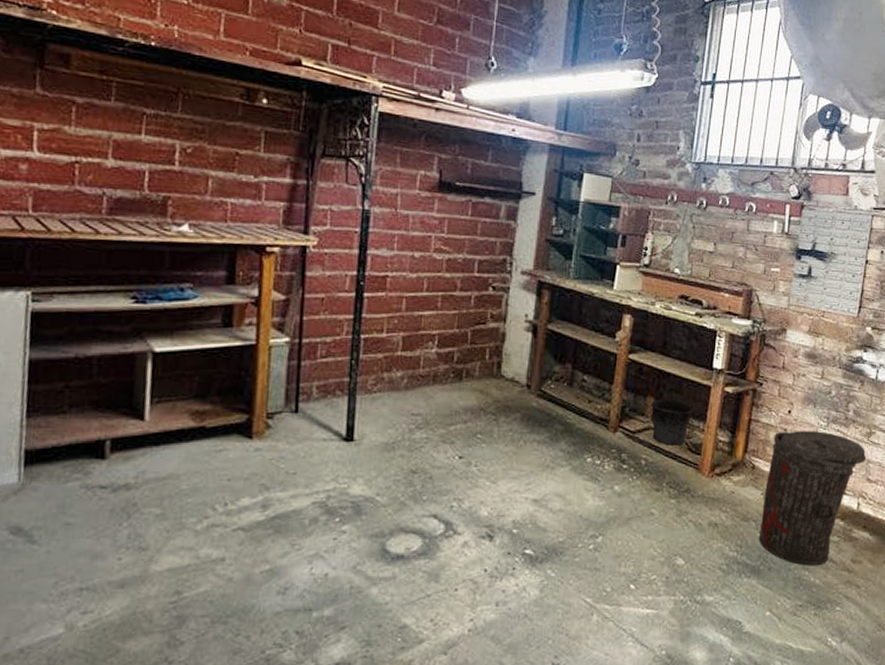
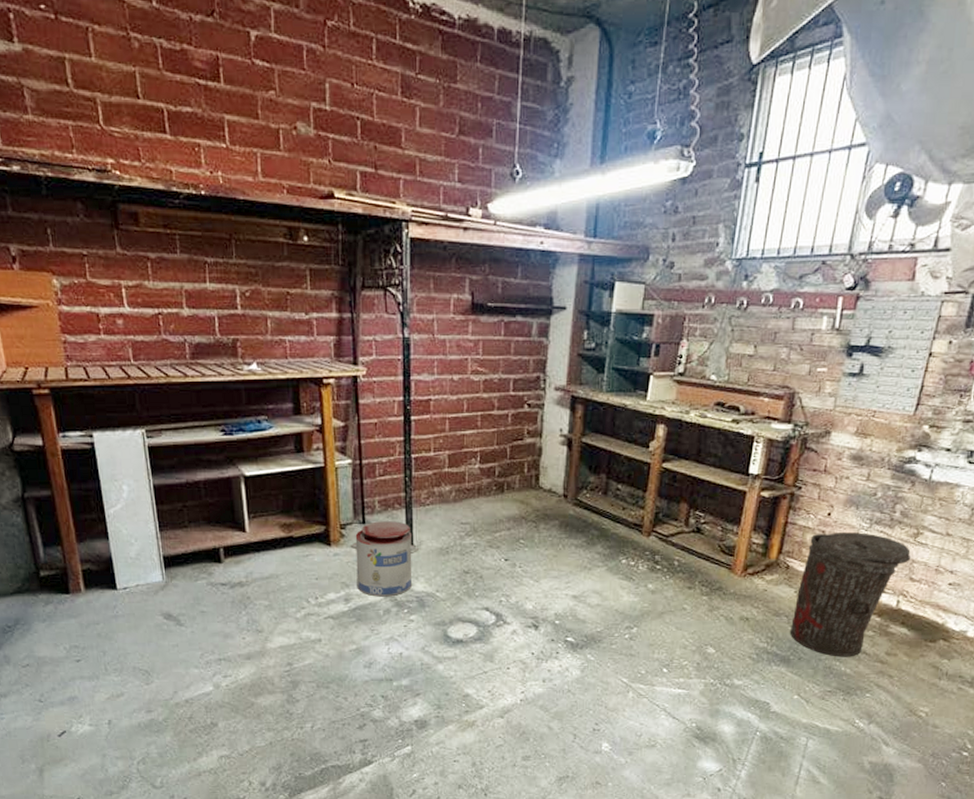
paint can: none [276,410,360,502] -> present [350,521,418,597]
bucket: present [650,399,696,446] -> none [683,505,730,548]

